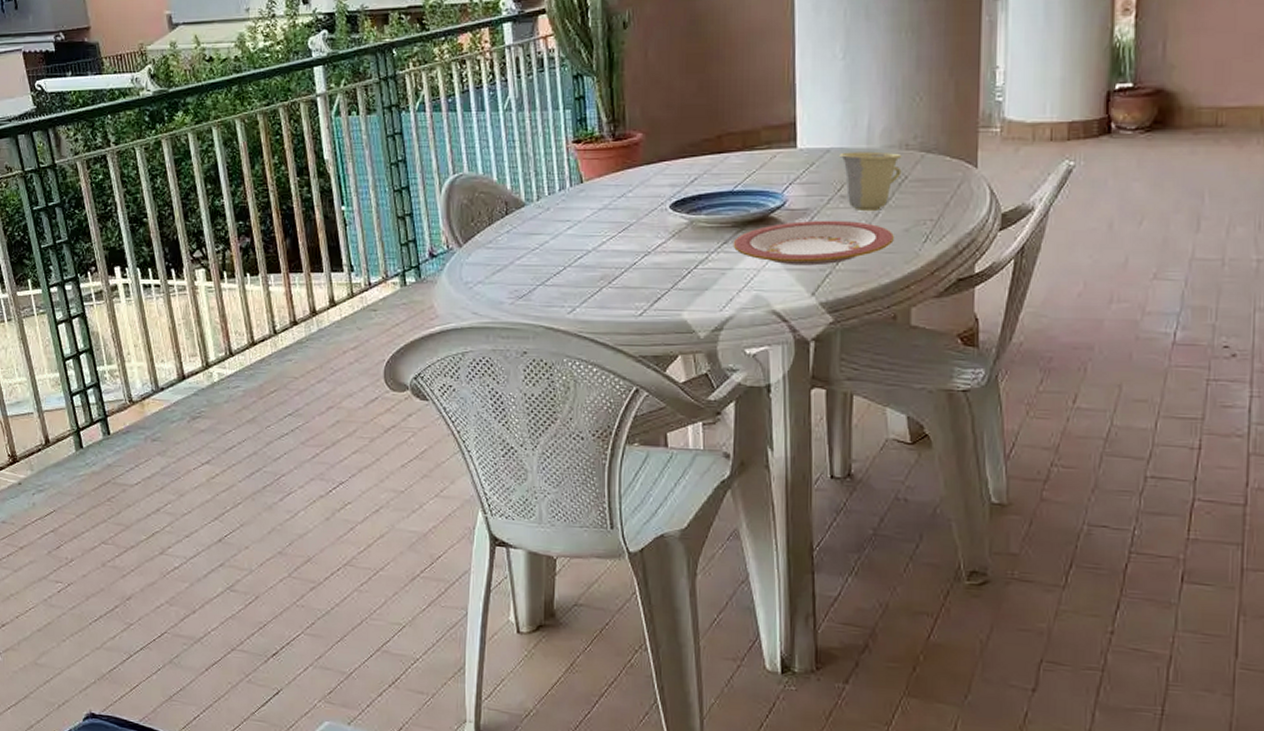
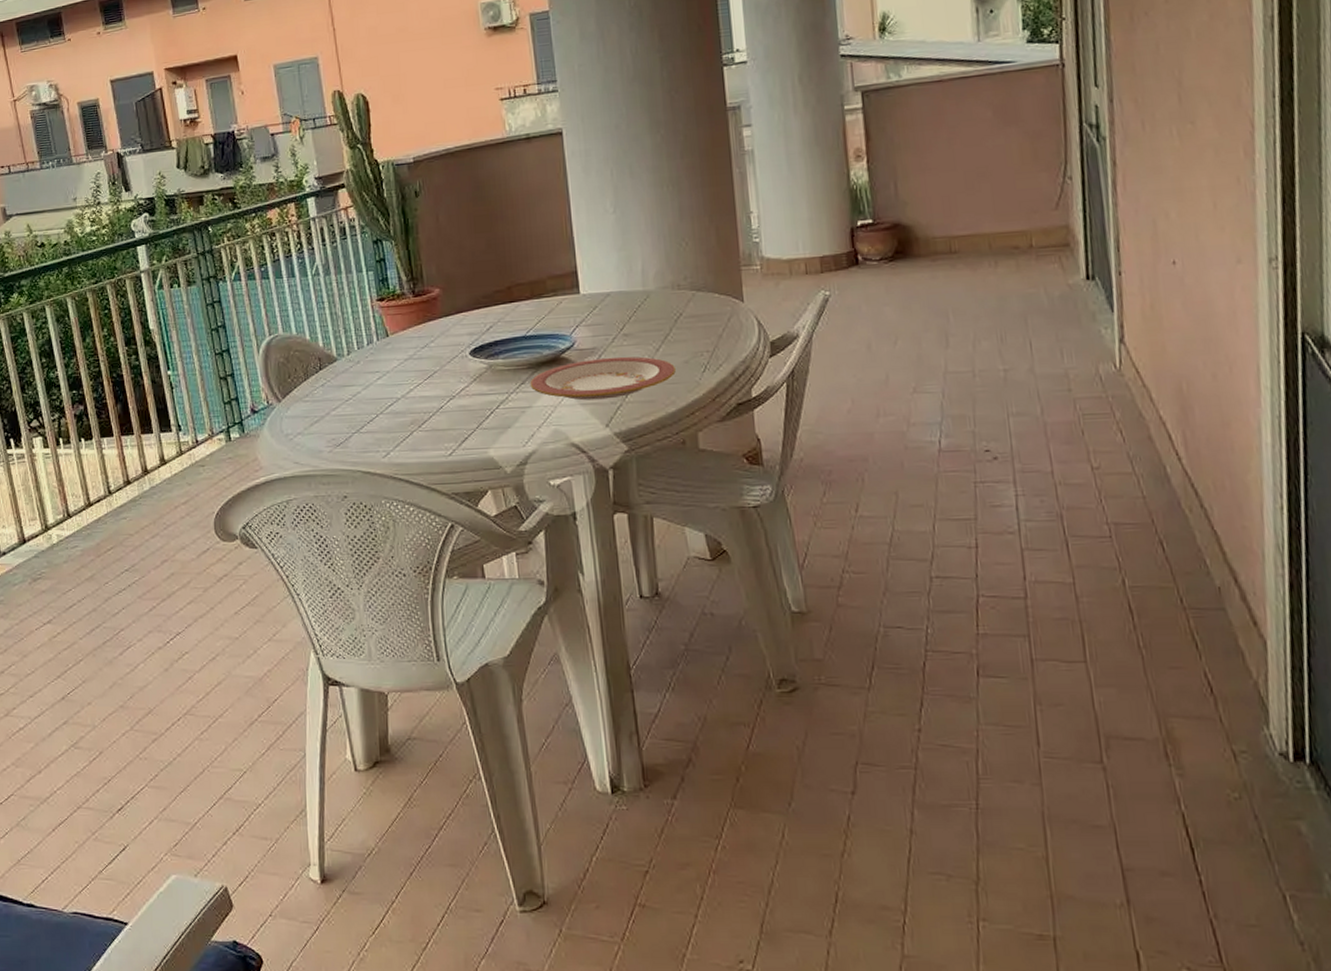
cup: present [839,151,902,212] -> none [619,292,676,348]

